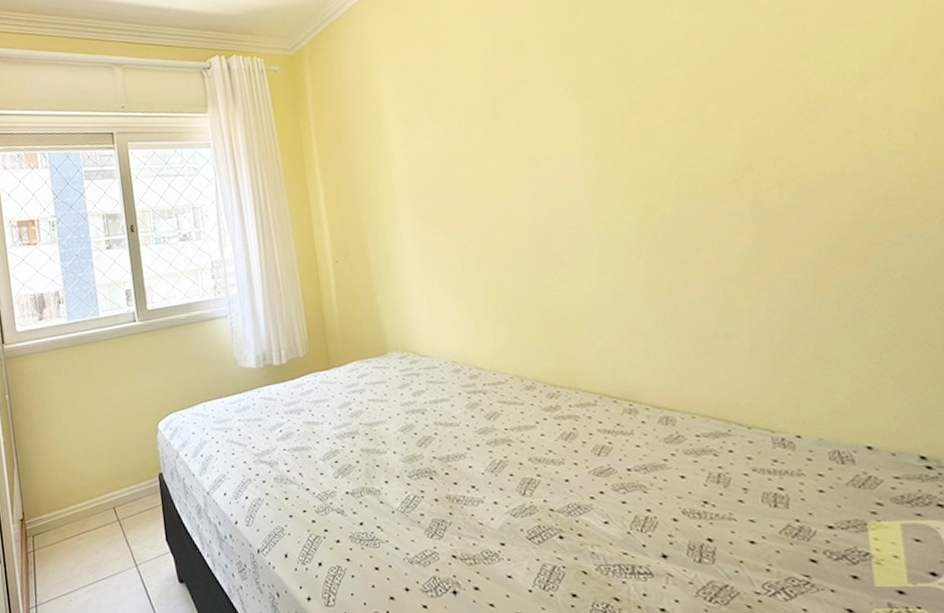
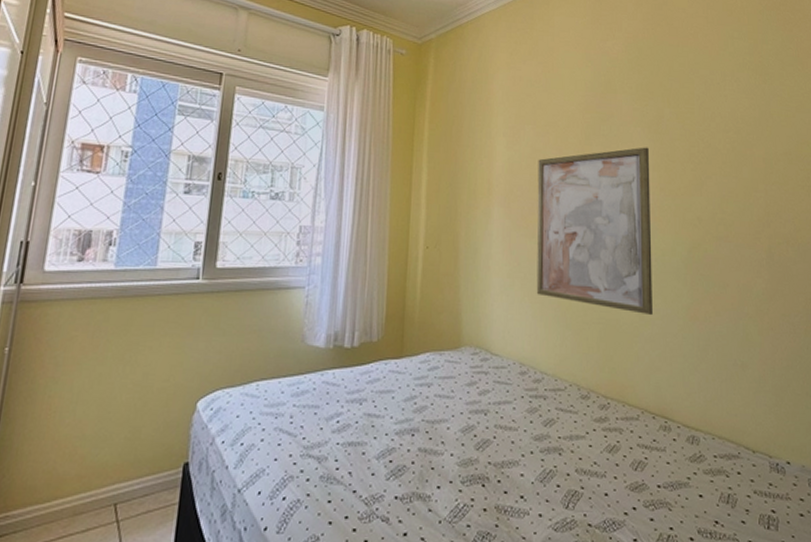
wall art: none [441,108,601,296] -> present [536,147,653,316]

